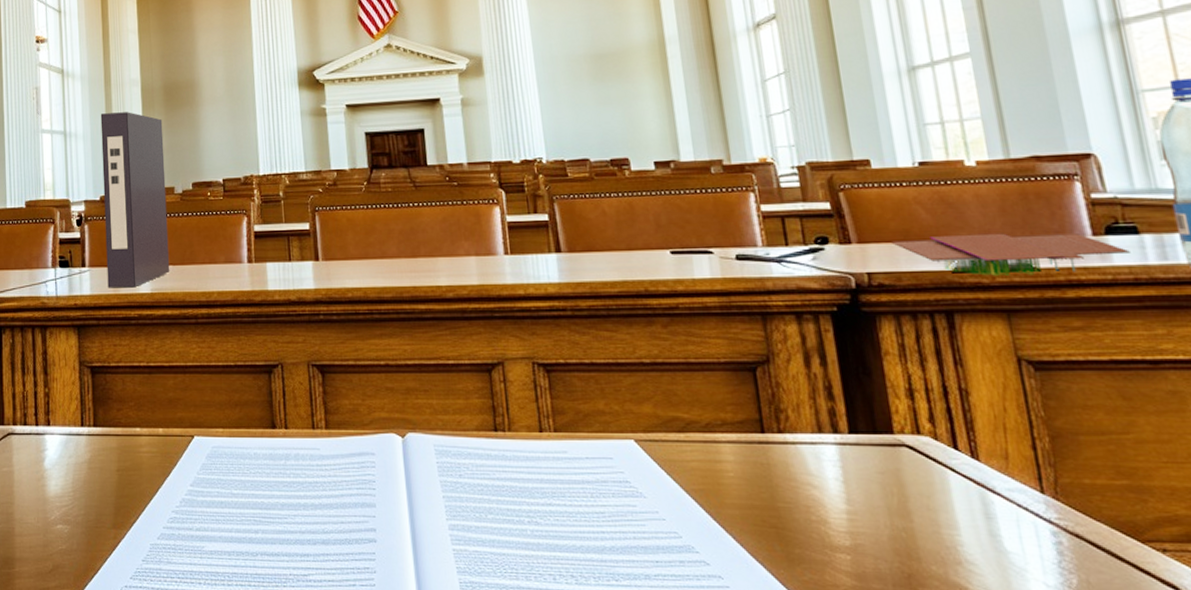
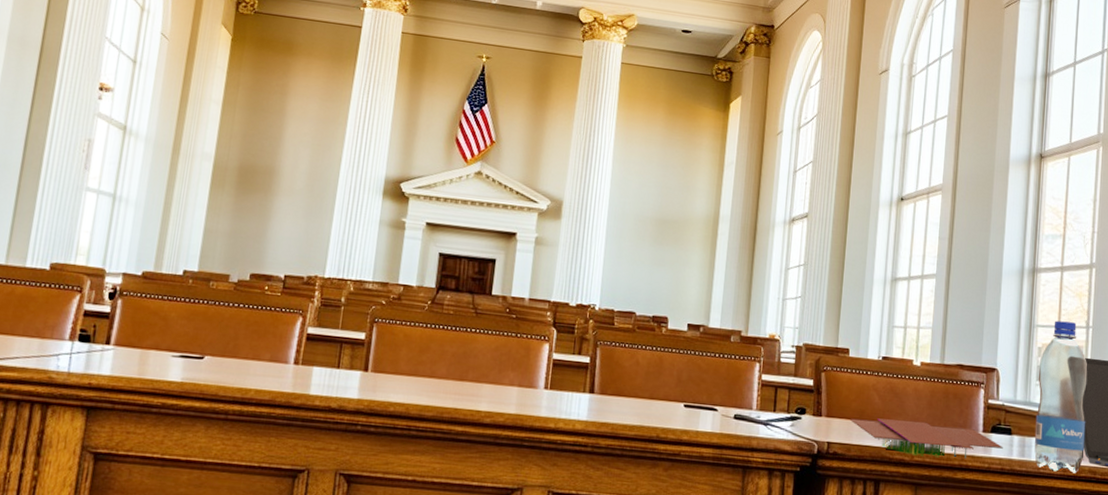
binder: present [100,112,170,288] -> none [132,183,231,374]

